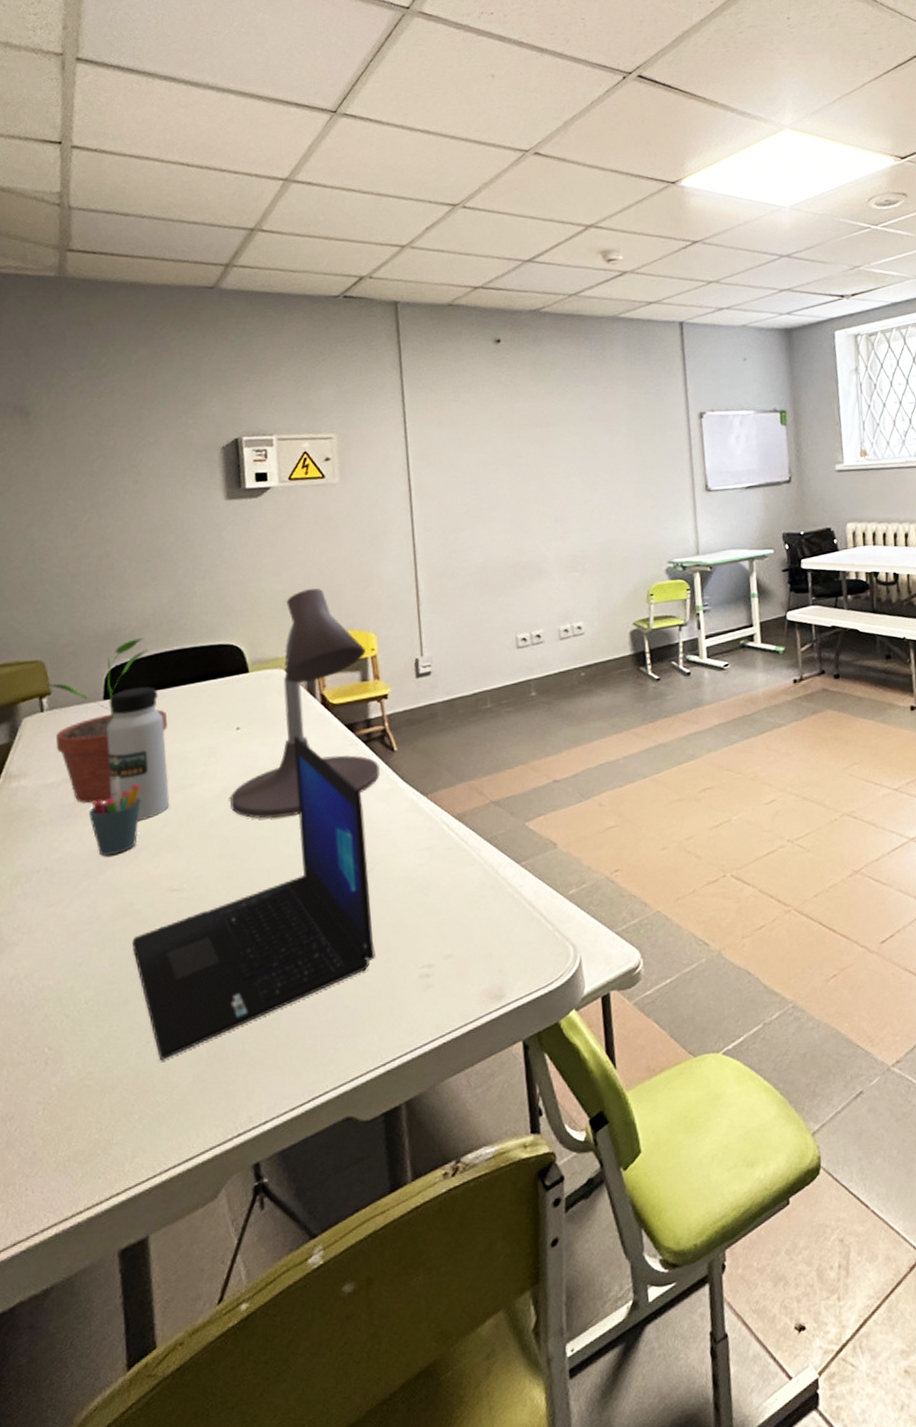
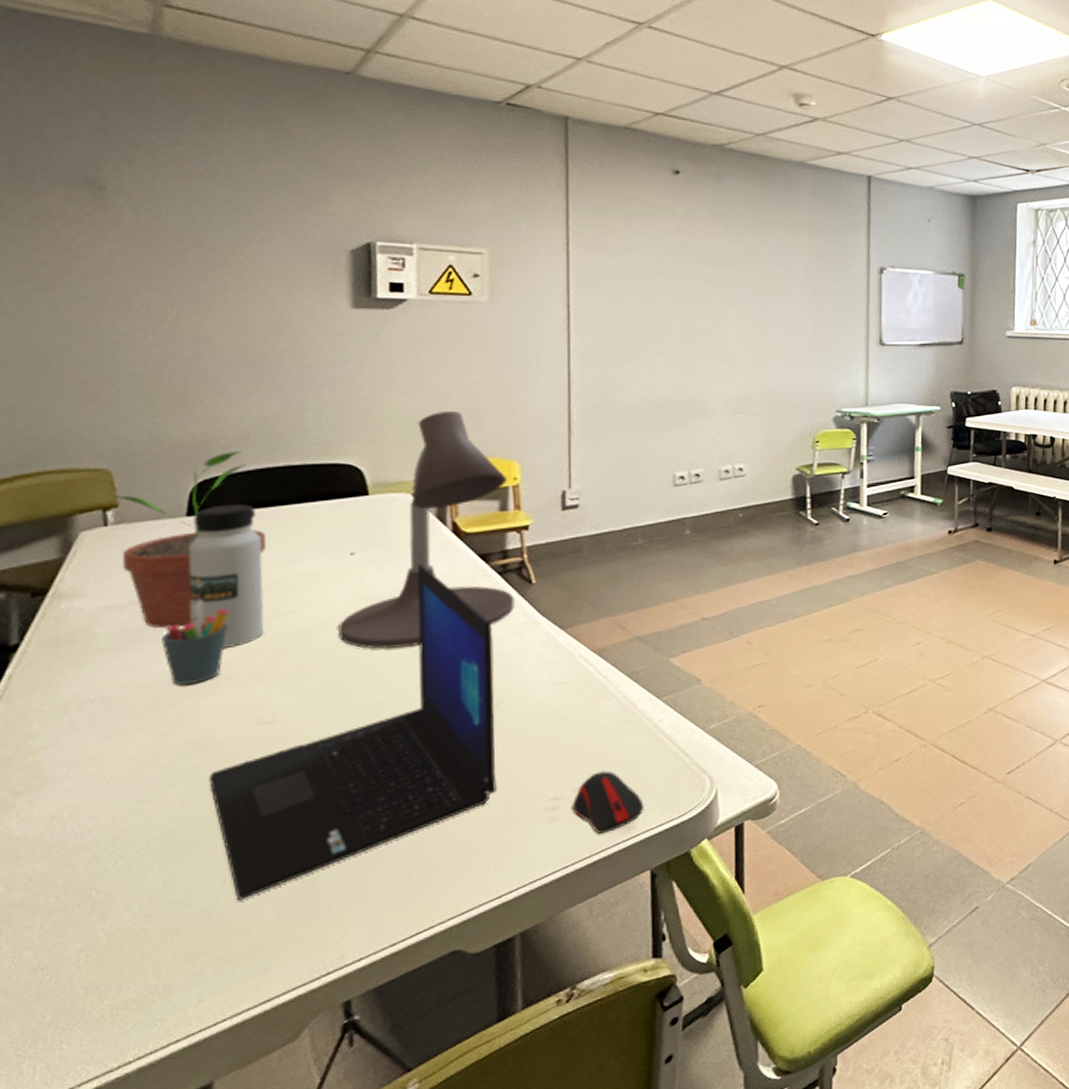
computer mouse: none [444,938,512,1003] -> present [572,771,644,835]

